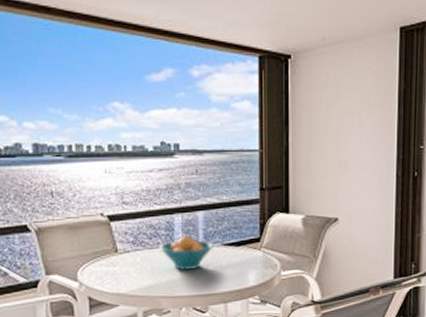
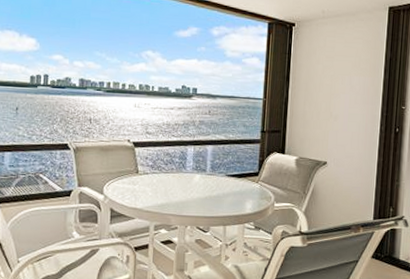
fruit bowl: present [159,235,214,270] -> none [173,164,219,194]

